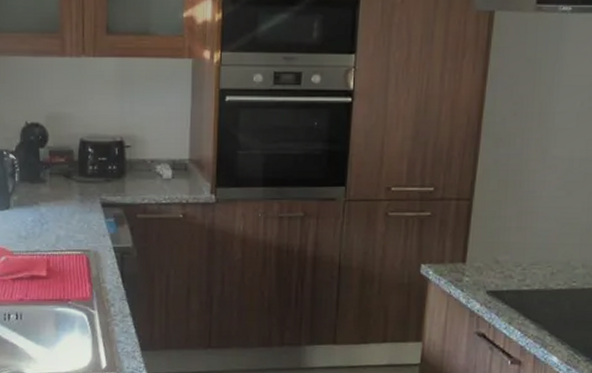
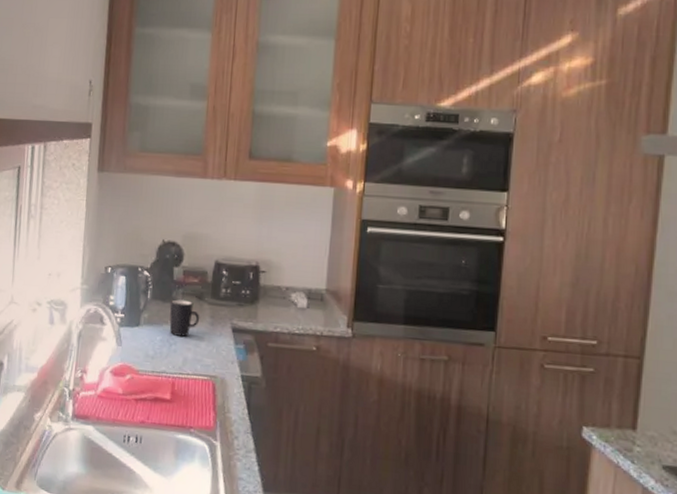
mug: none [38,180,69,215] -> present [169,299,200,337]

